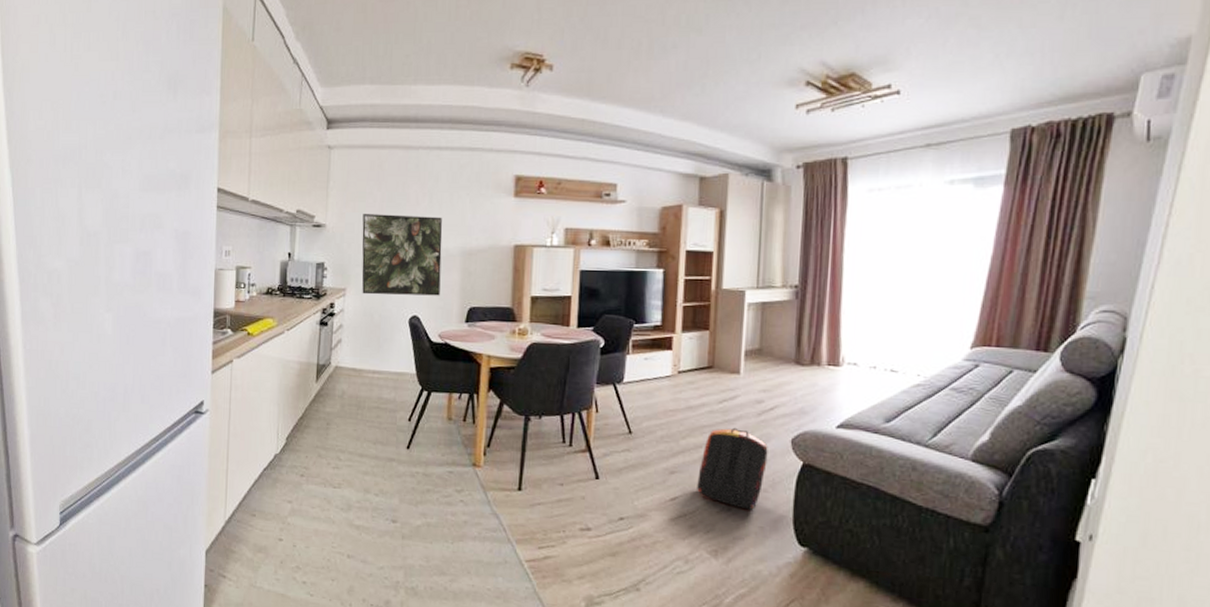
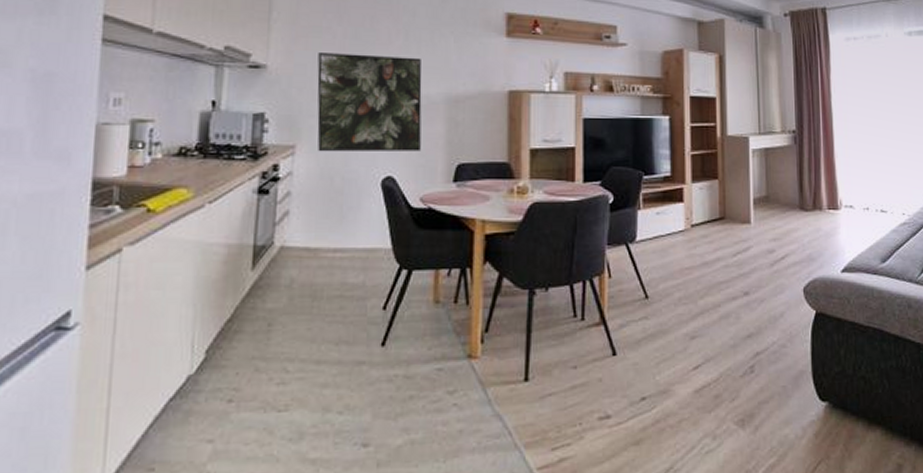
backpack: present [697,427,768,510] -> none [719,281,784,369]

